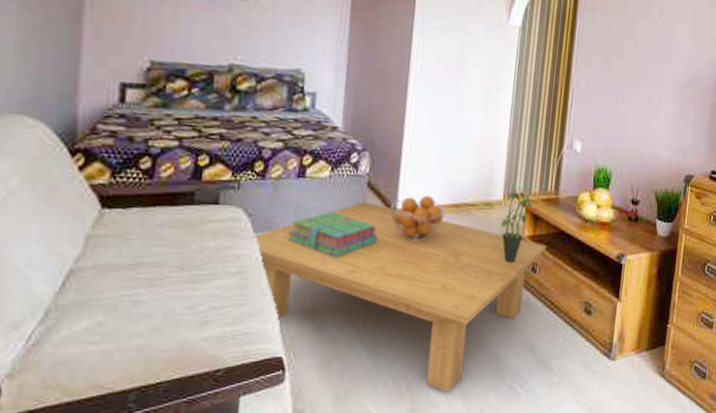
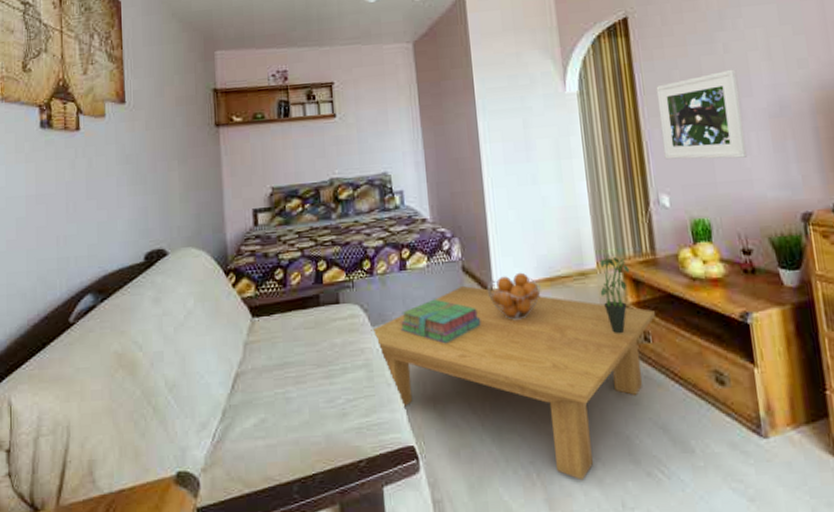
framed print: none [586,35,664,119] -> present [656,69,747,160]

